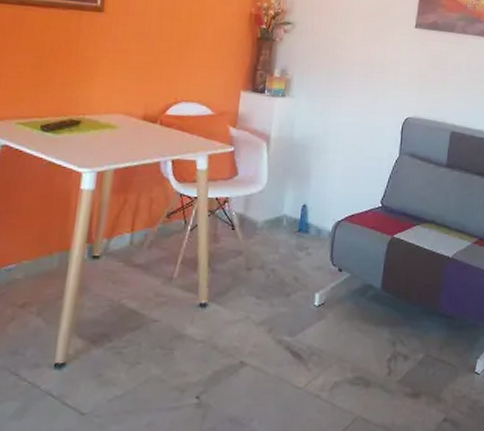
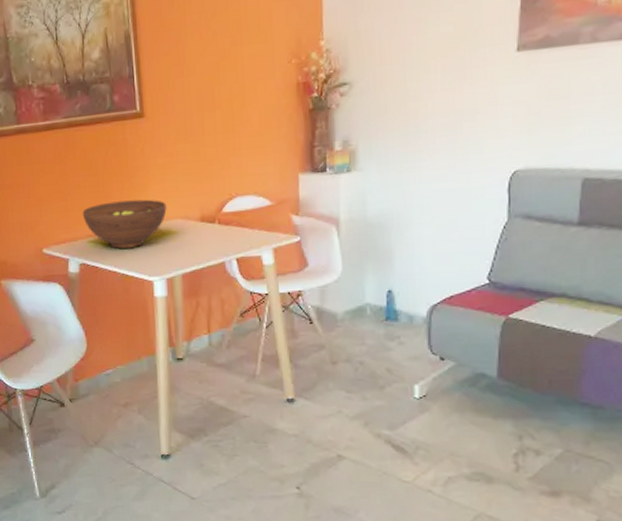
fruit bowl: none [16,86,111,136] -> present [82,199,167,249]

